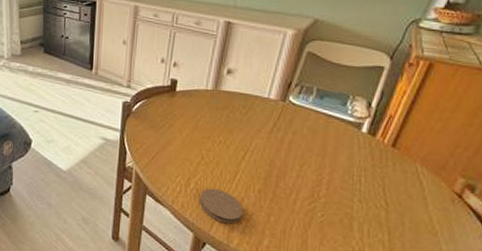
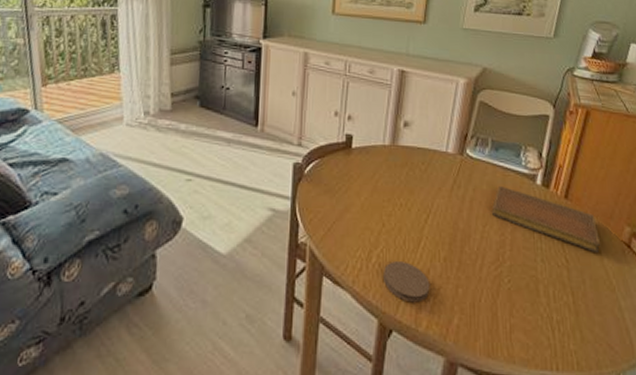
notebook: none [311,132,427,200] -> present [492,186,600,254]

